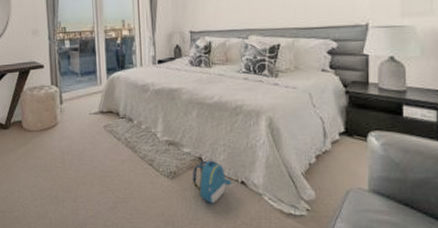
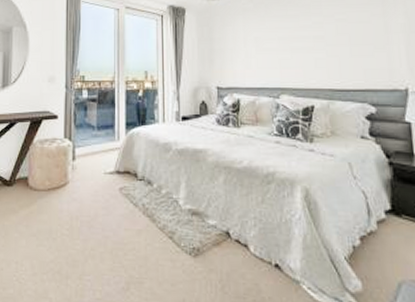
backpack: present [192,160,232,203] -> none [219,236,265,291]

